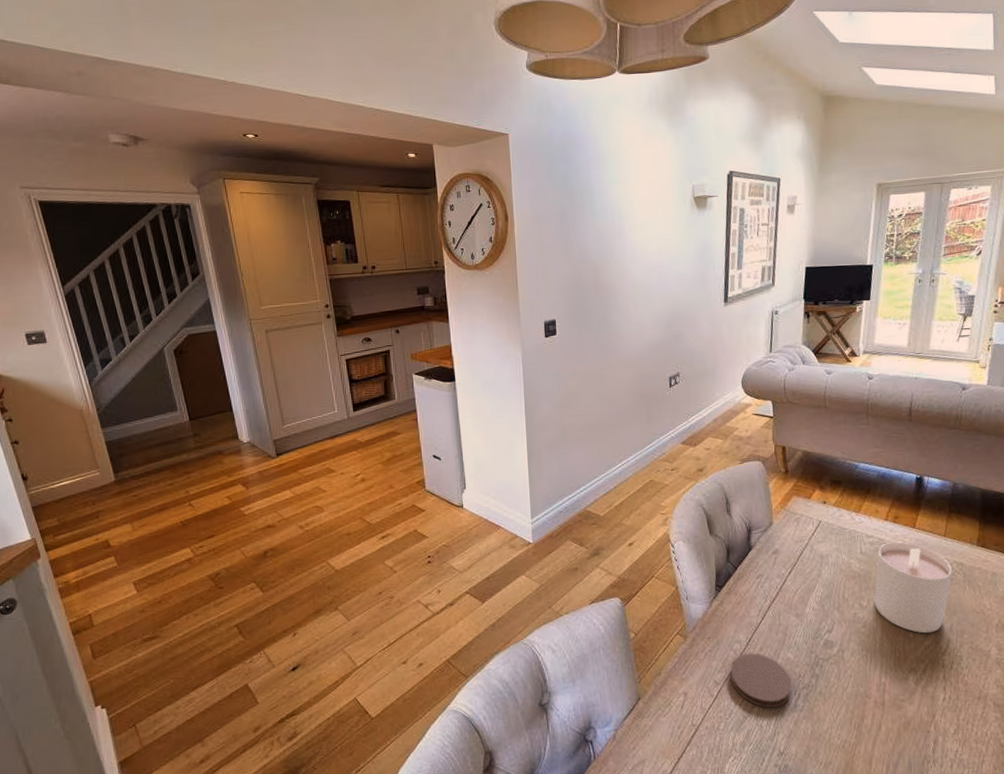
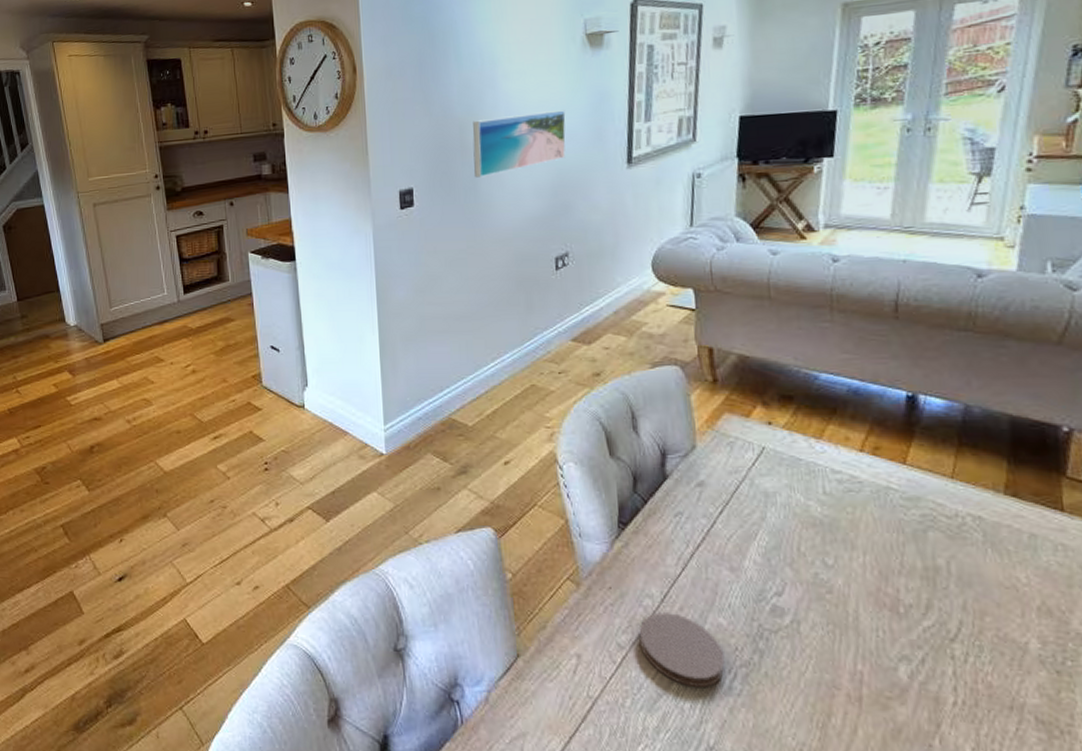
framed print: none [605,258,678,312] -> present [473,110,566,178]
candle: present [874,541,953,634] -> none [844,481,966,610]

